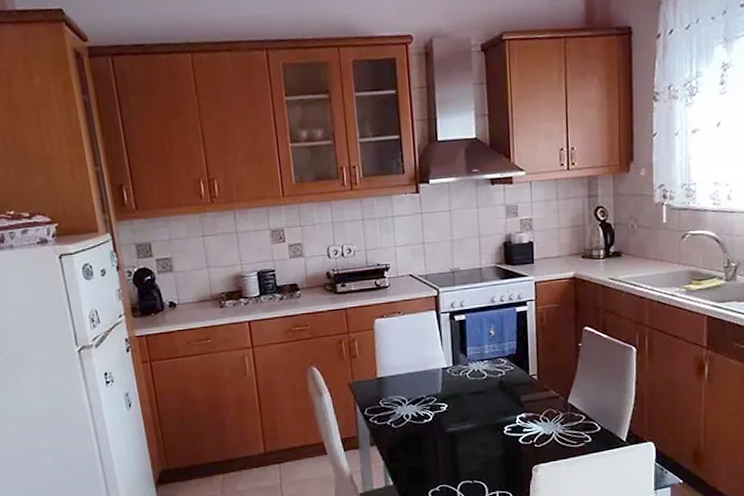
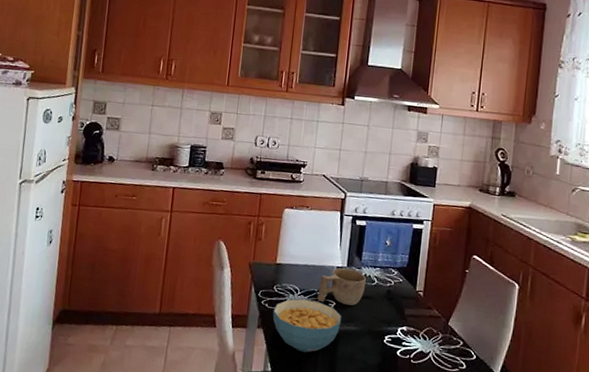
cereal bowl: none [383,407,457,460] -> present [272,299,342,353]
cup: none [427,367,476,408] -> present [317,268,366,306]

